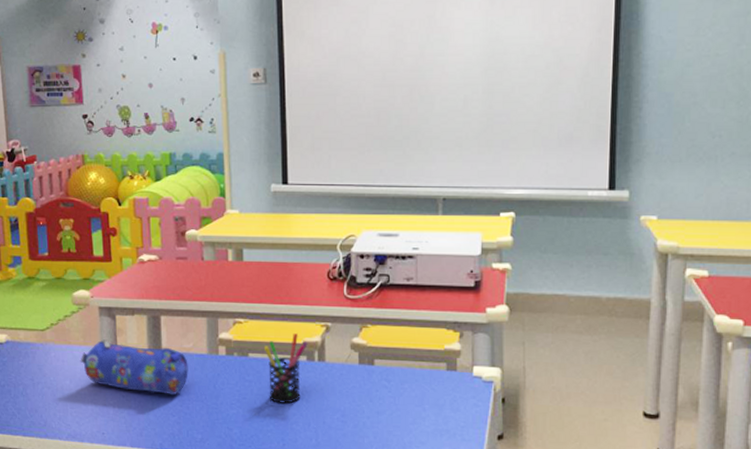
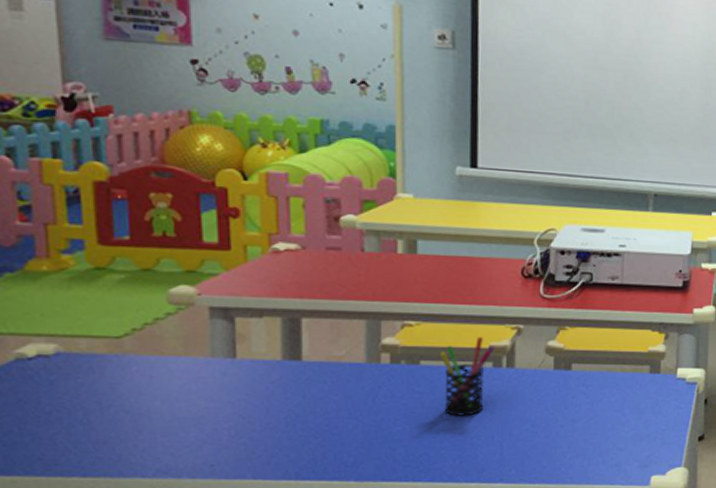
pencil case: present [80,338,189,396] -> none [177,346,339,414]

